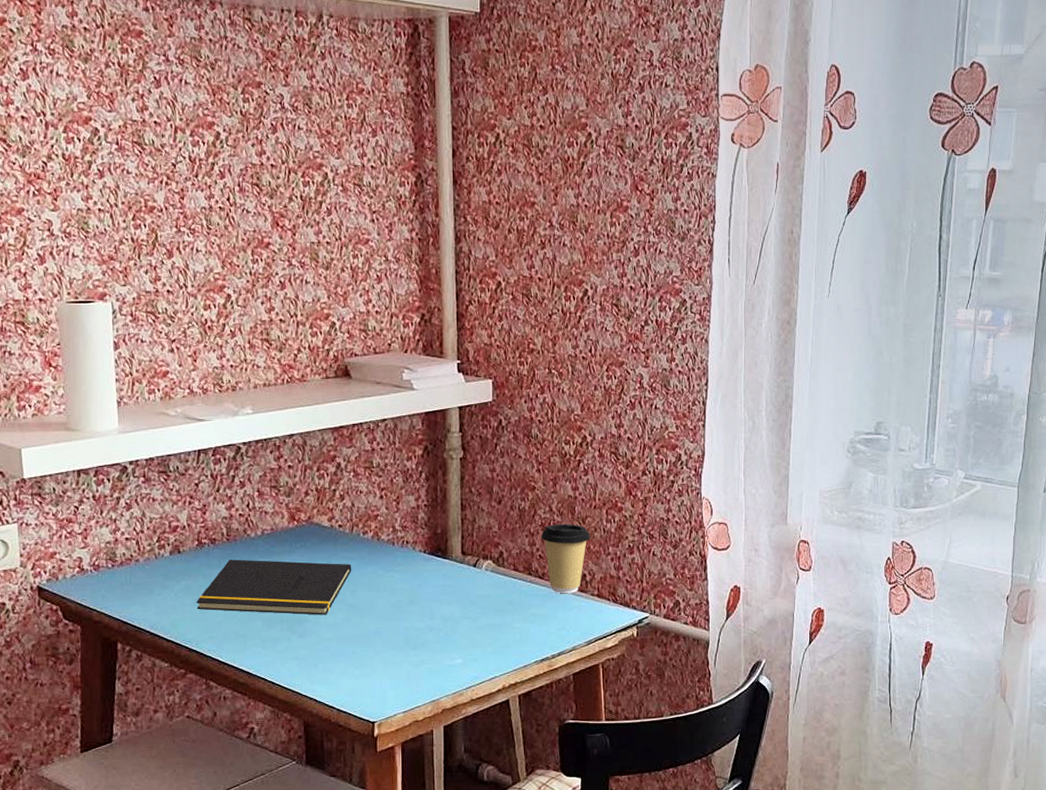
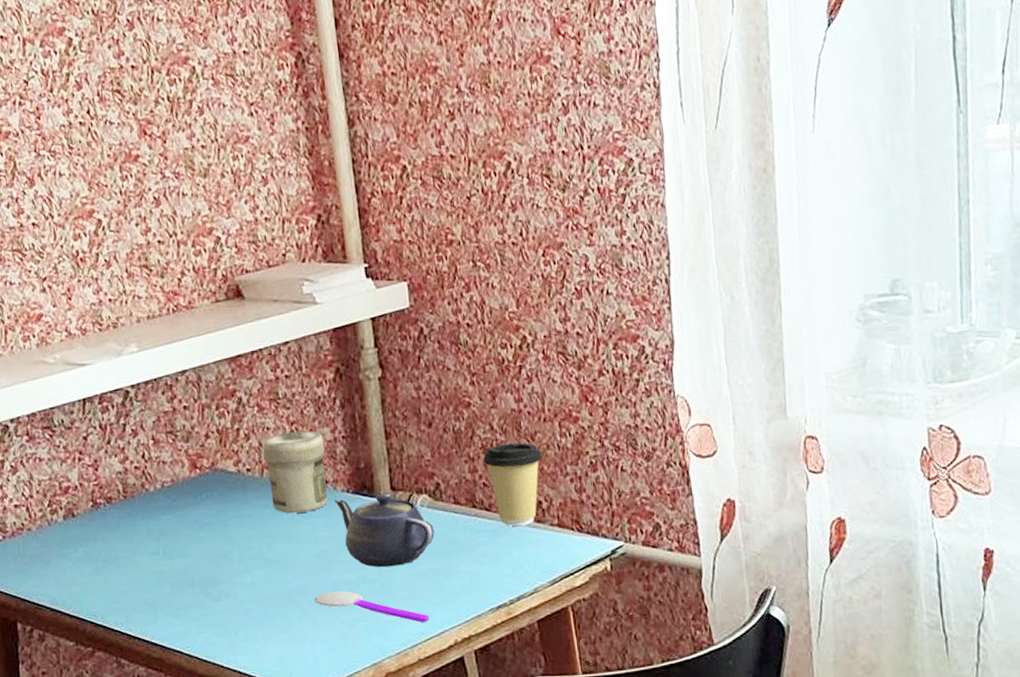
notepad: present [196,559,352,615] -> none [97,512,267,579]
jar: none [355,496,408,567] -> present [262,430,328,514]
spoon: none [387,637,484,668] -> present [315,591,430,623]
teapot: none [412,556,495,619] -> present [334,493,435,568]

